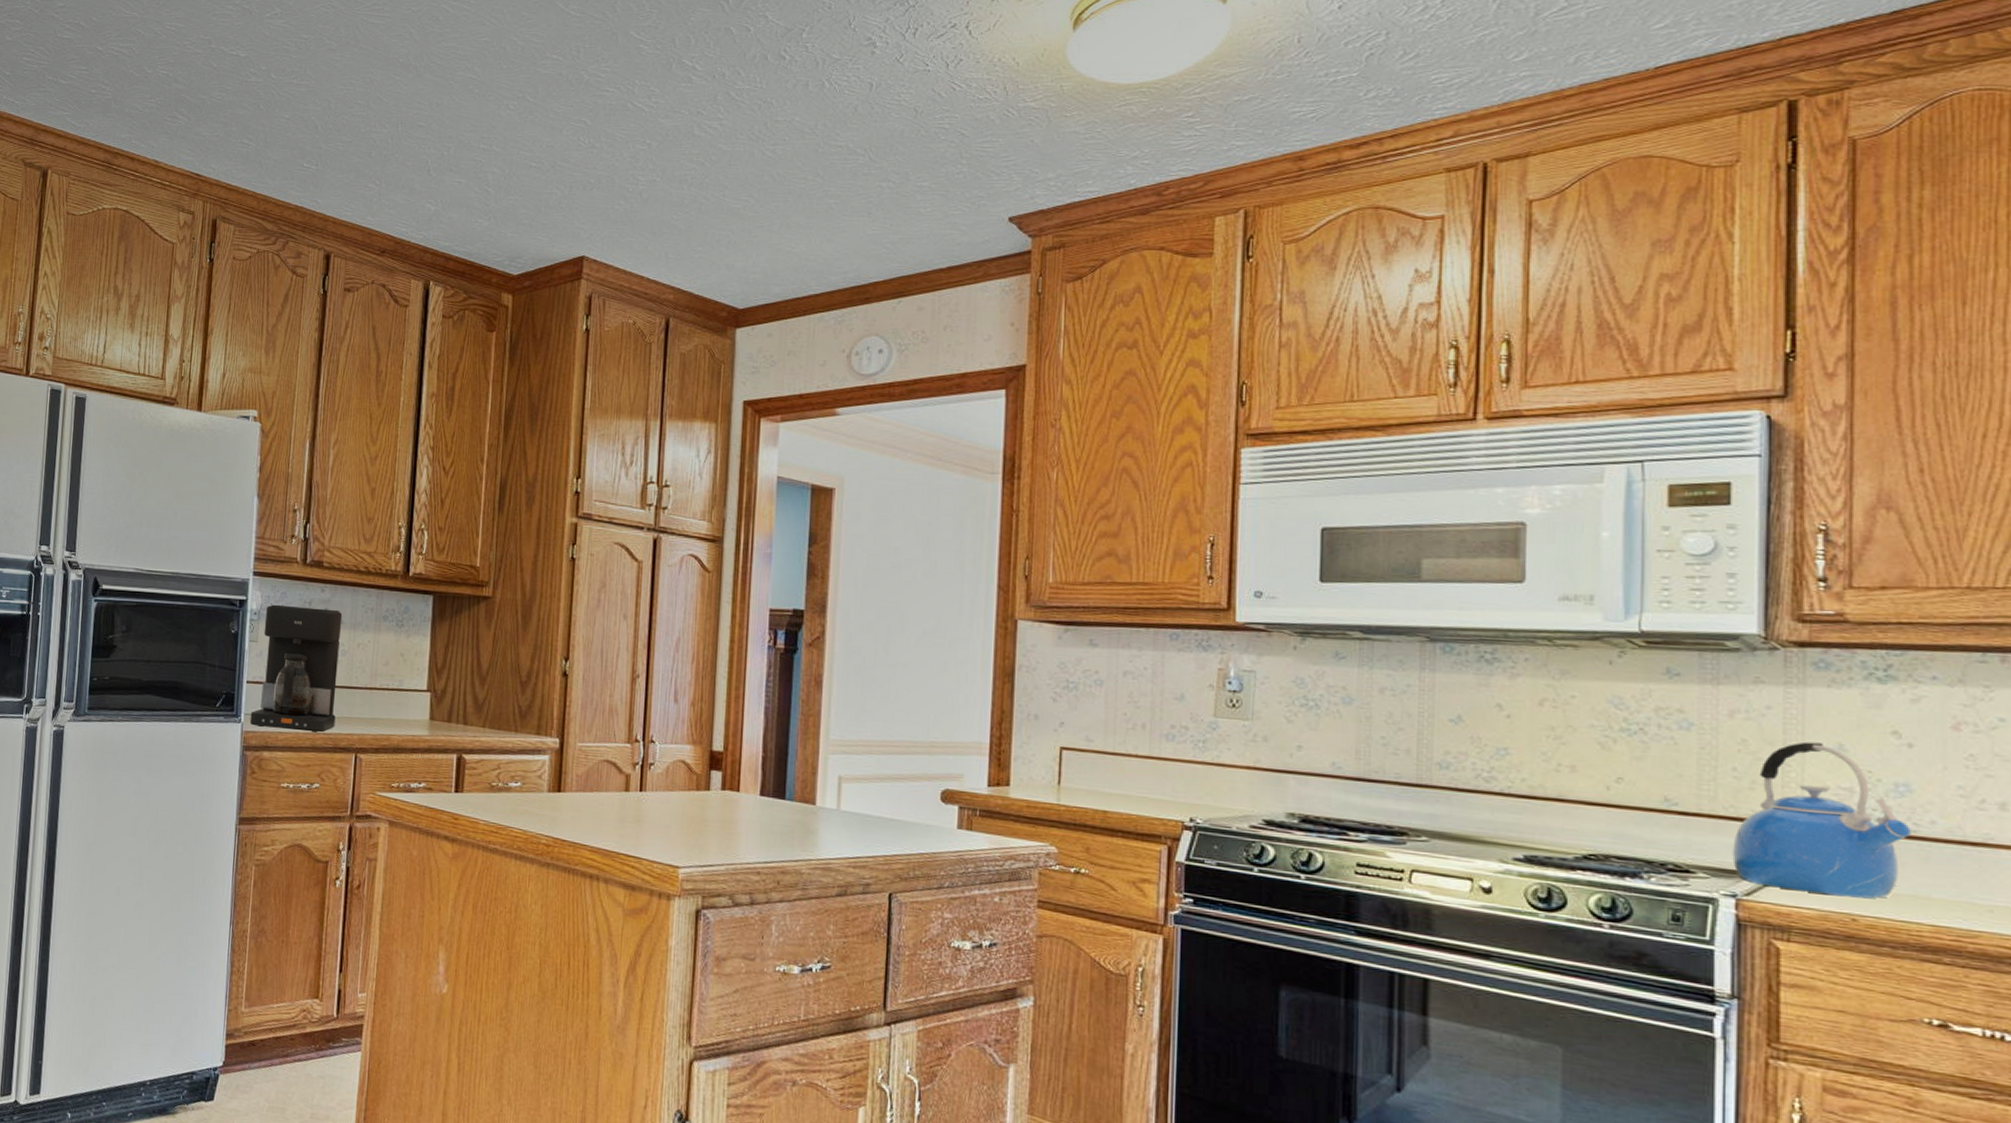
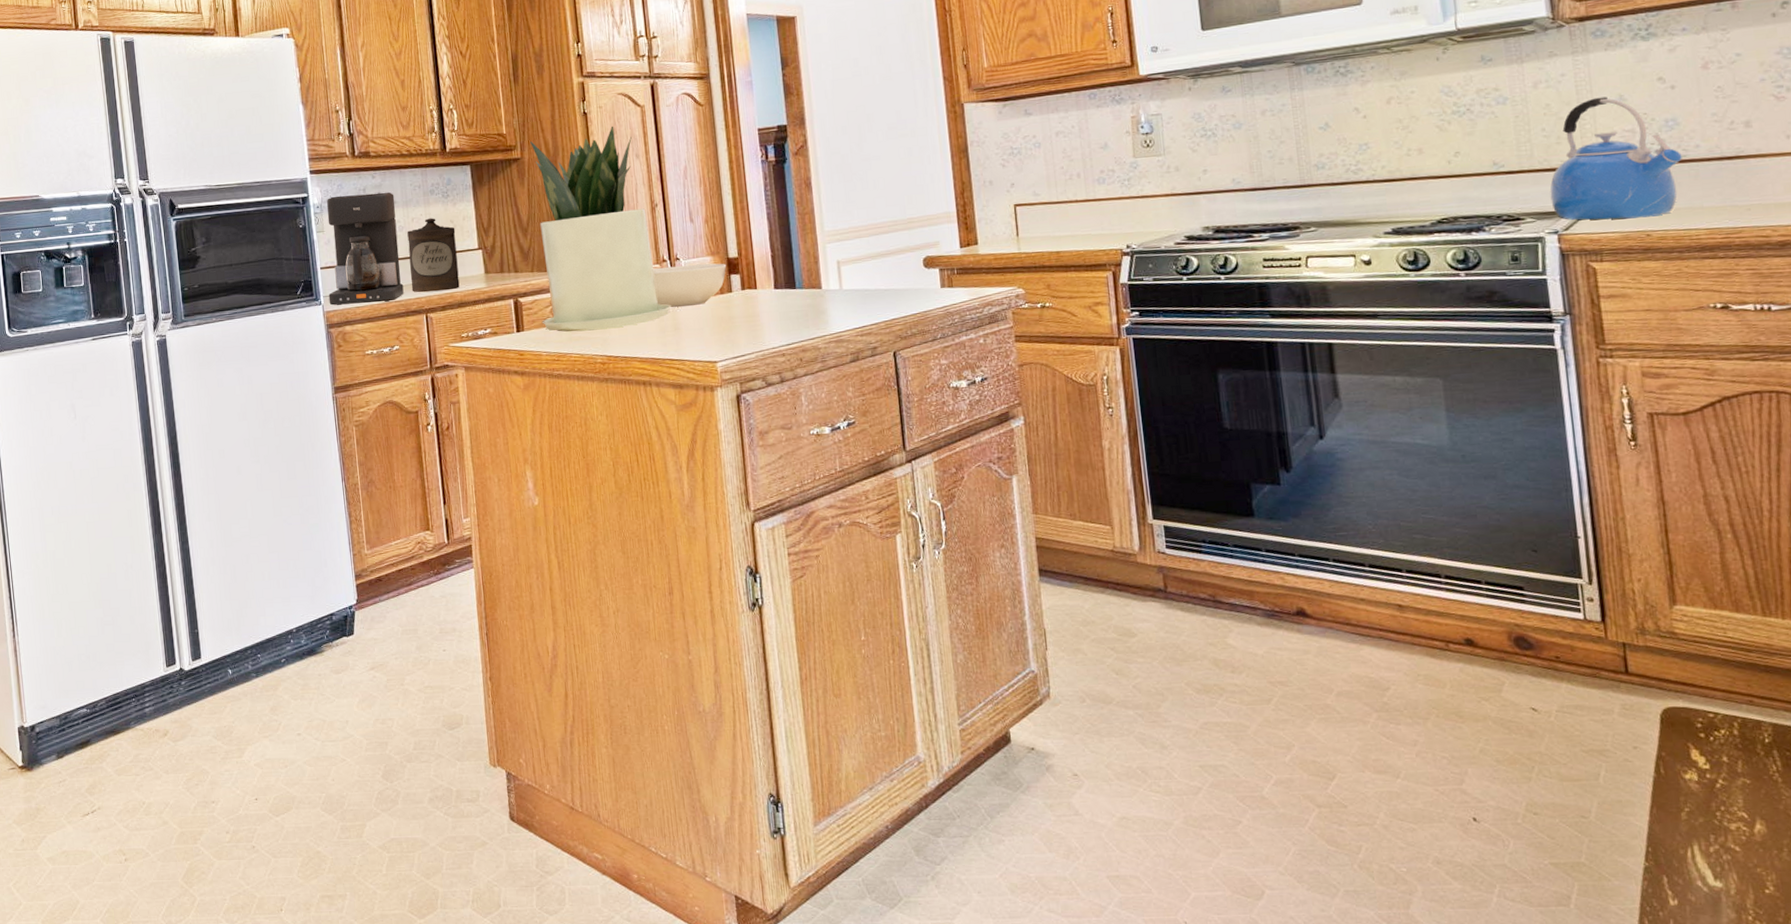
canister: none [344,647,405,732] -> present [407,218,460,293]
planter: none [484,578,637,808] -> present [530,126,671,332]
bowl: none [621,747,709,799] -> present [653,263,727,308]

